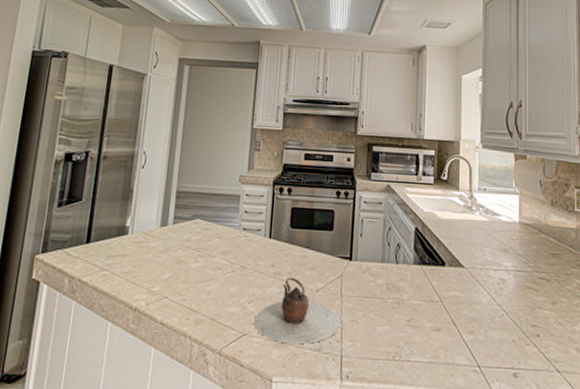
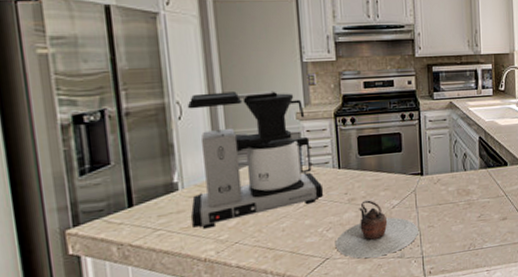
coffee maker: none [132,147,253,278] -> present [187,91,324,229]

